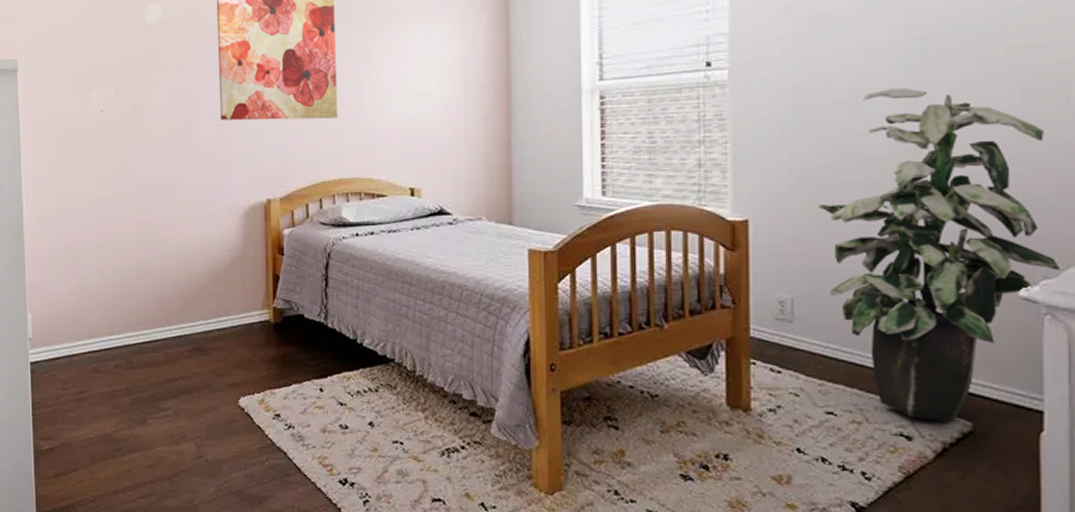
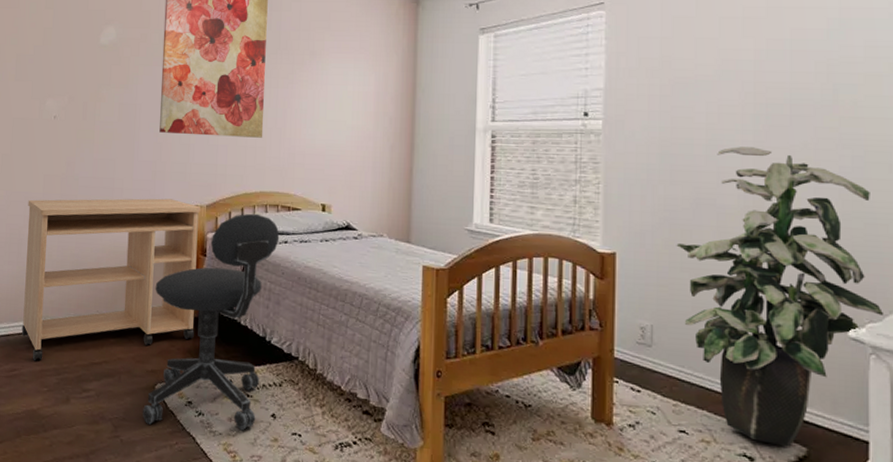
desk: none [80,194,277,382] -> present [21,198,200,361]
office chair: none [226,204,365,442] -> present [142,213,280,431]

